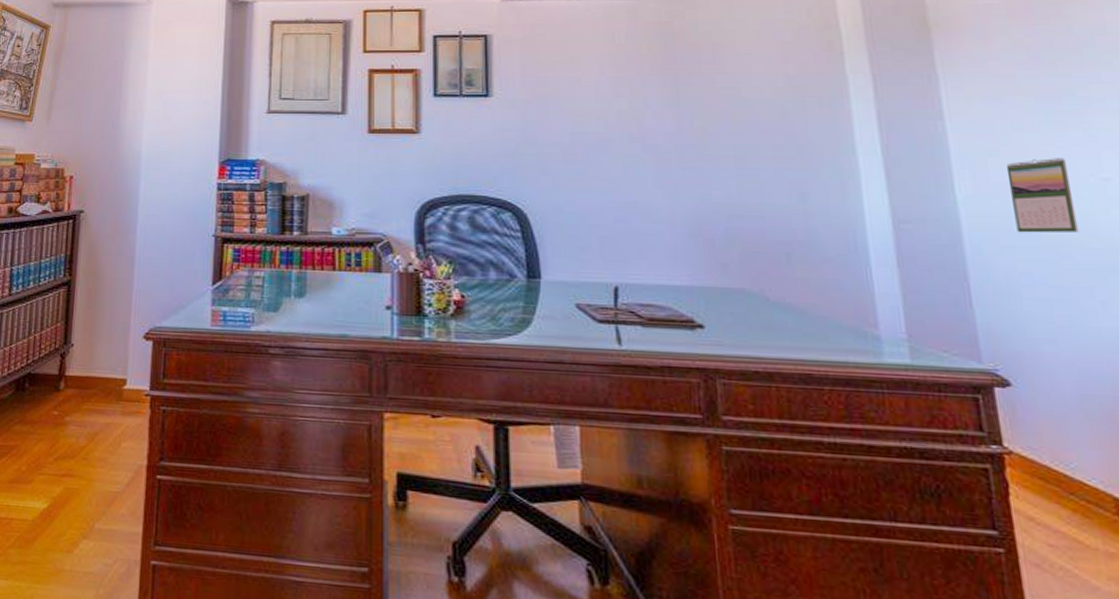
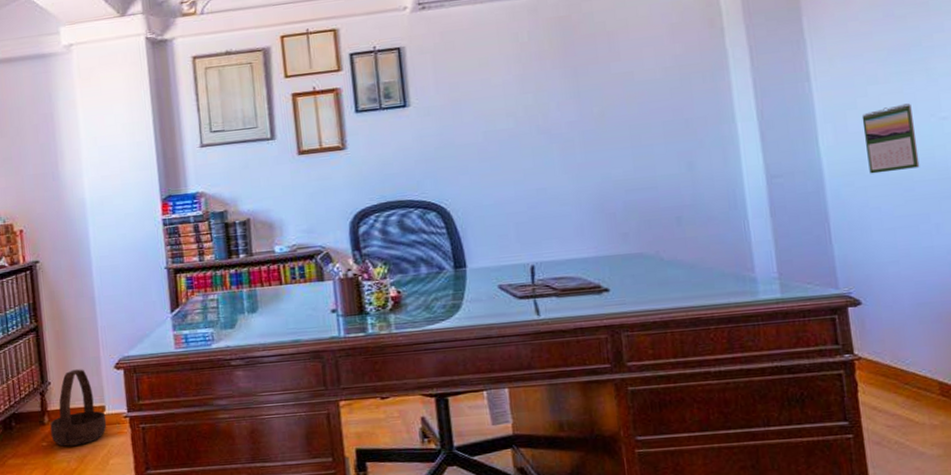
basket: none [64,333,126,421] -> present [50,369,107,447]

